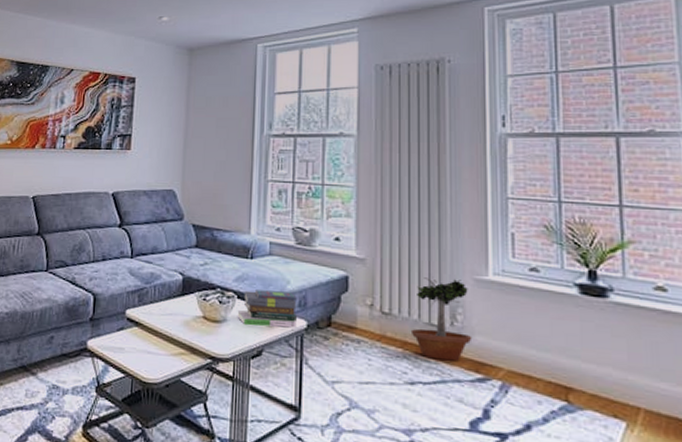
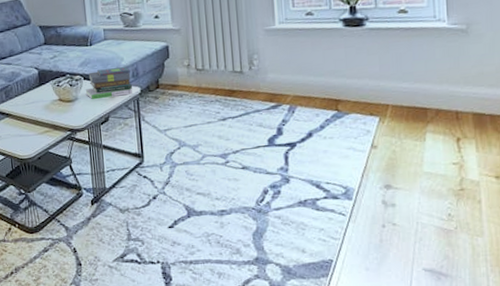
potted tree: present [410,277,472,361] -> none [219,32,266,98]

